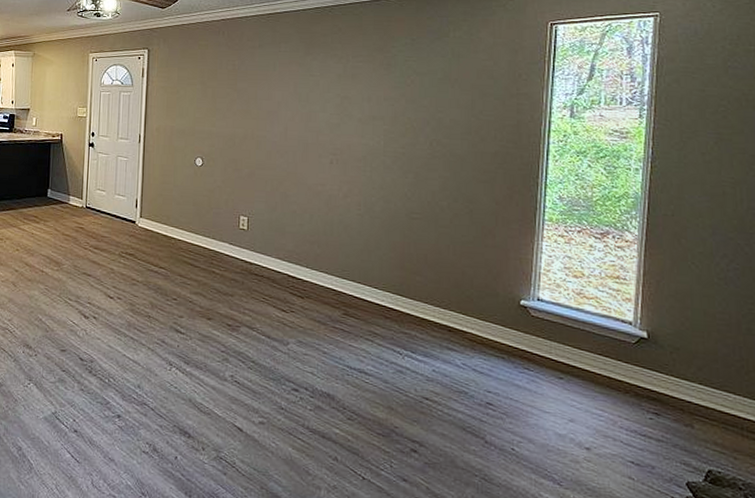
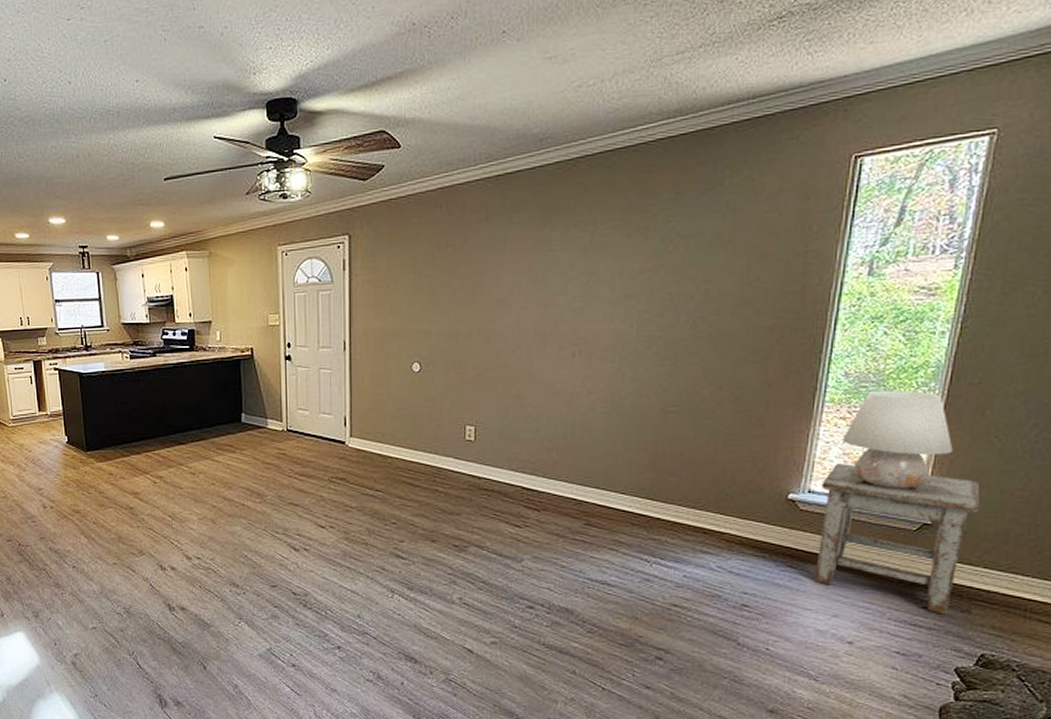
stool: none [548,276,687,428] -> present [815,464,980,615]
table lamp: none [562,214,658,305] -> present [842,390,953,490]

